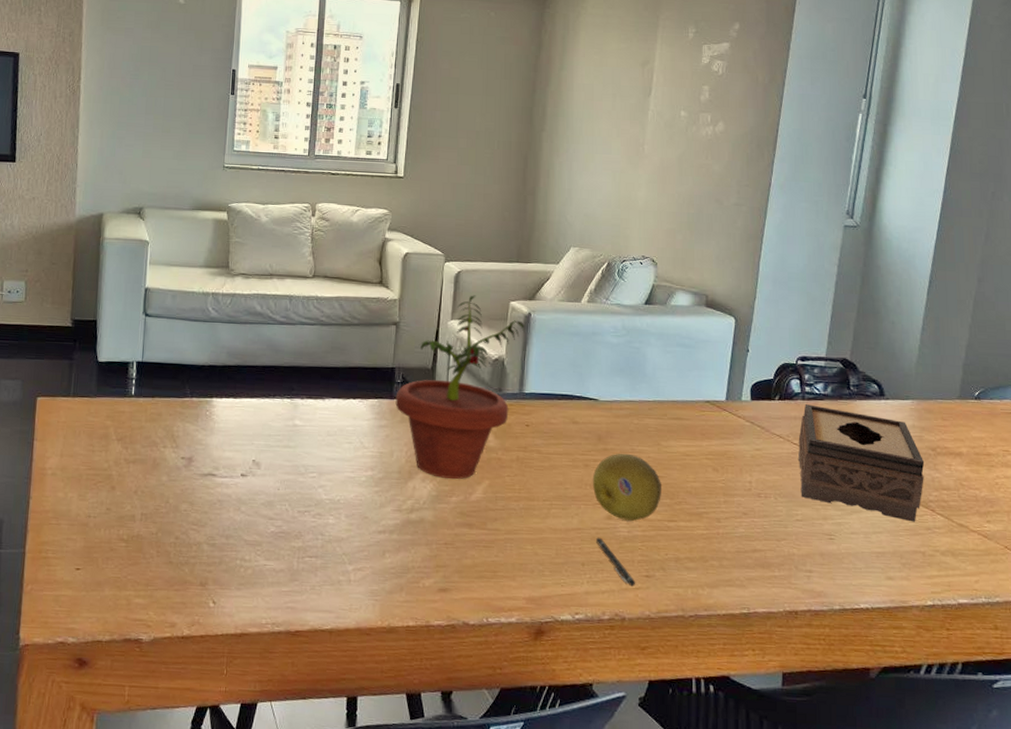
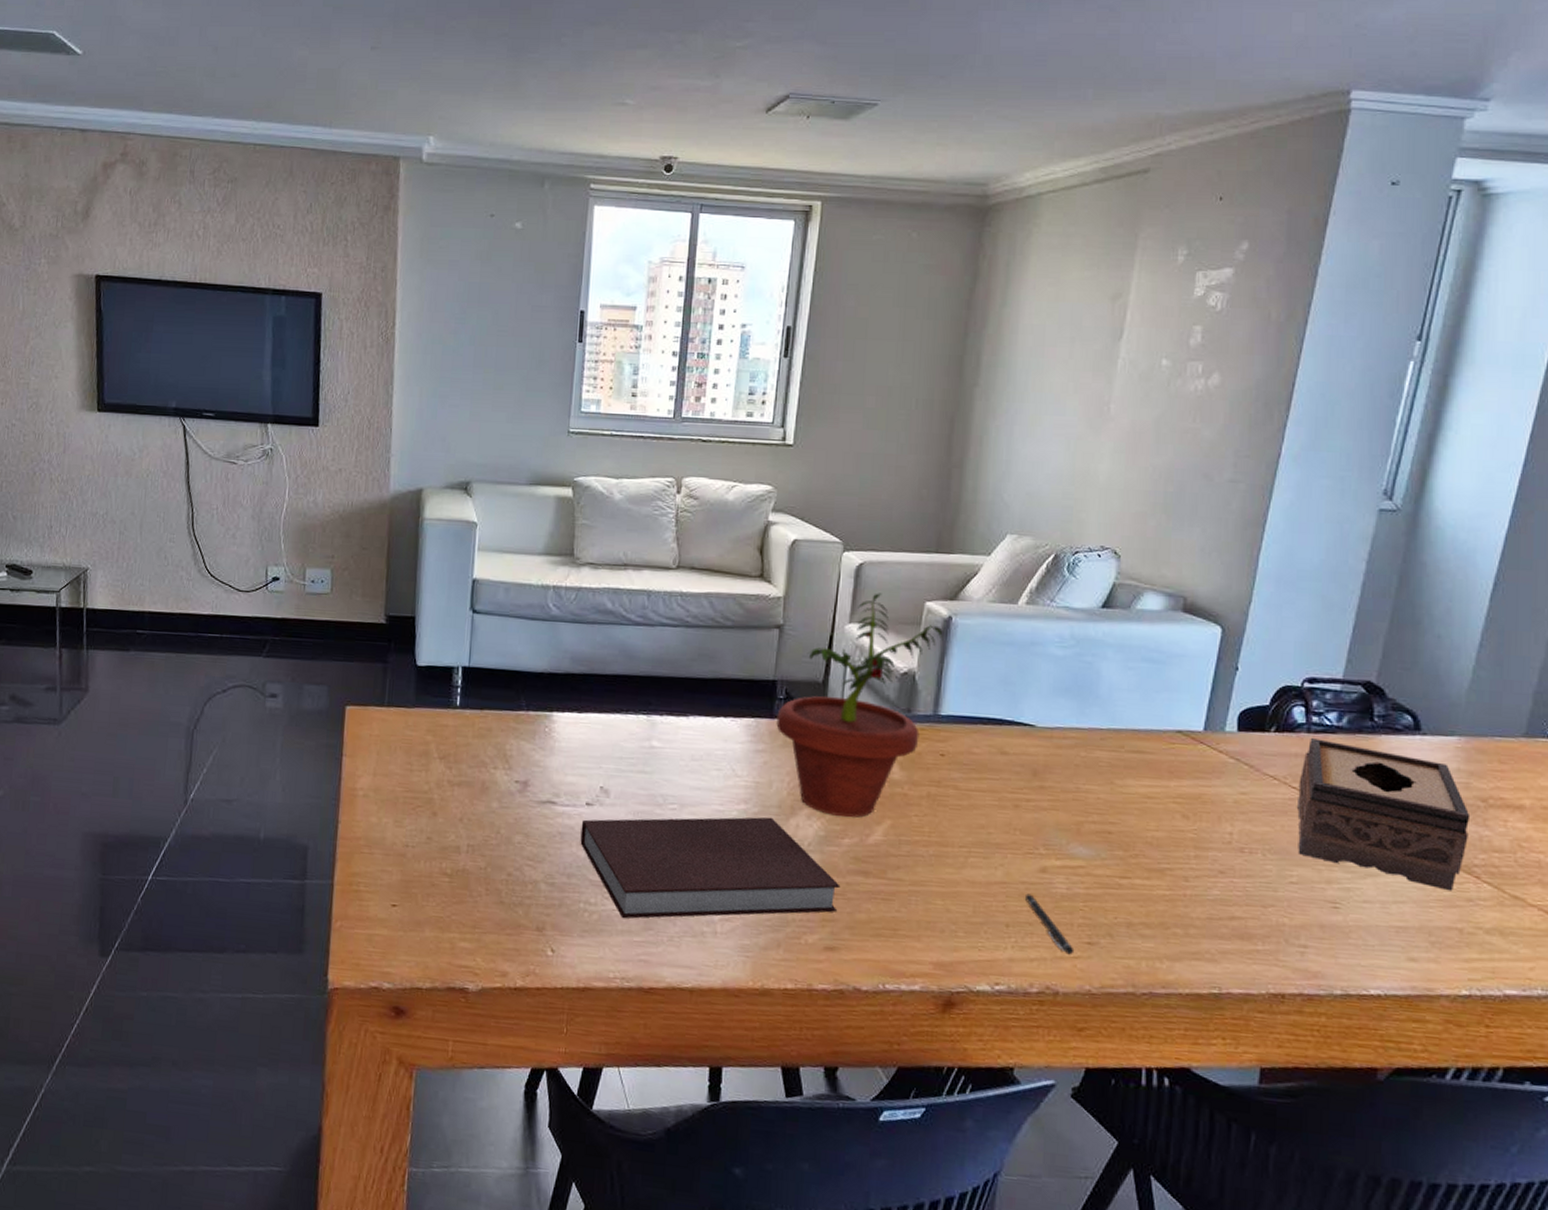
notebook: none [236,481,450,572] -> present [580,817,841,919]
fruit: present [592,453,661,521] -> none [1023,792,1113,876]

